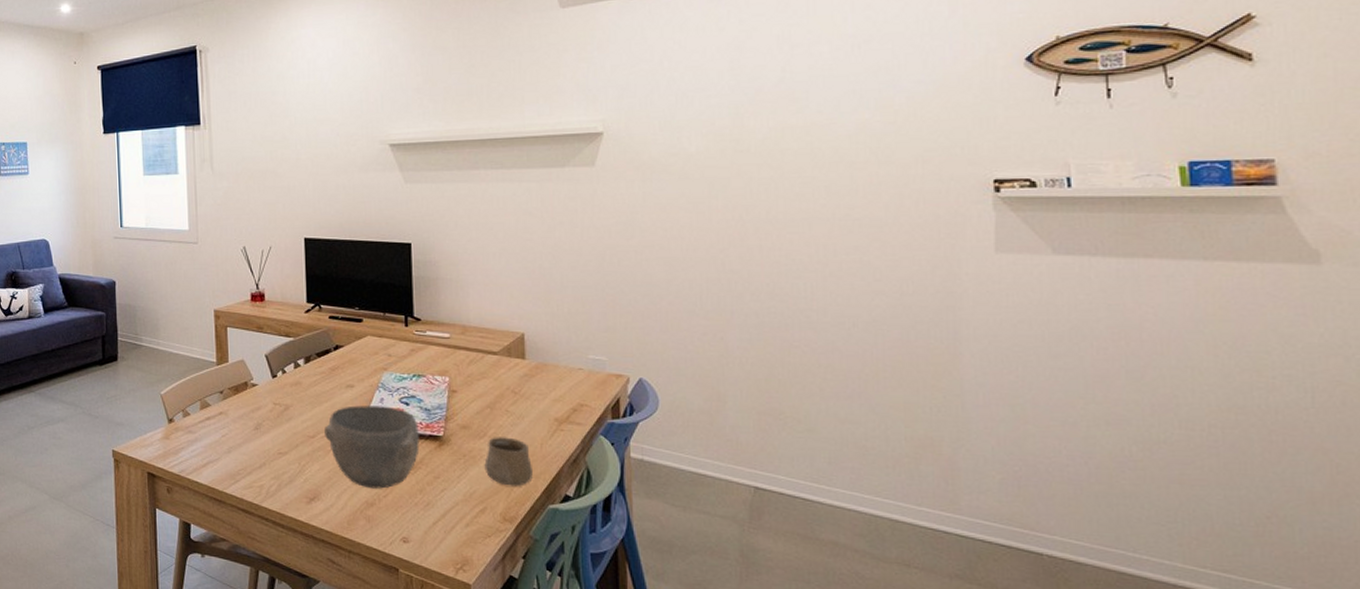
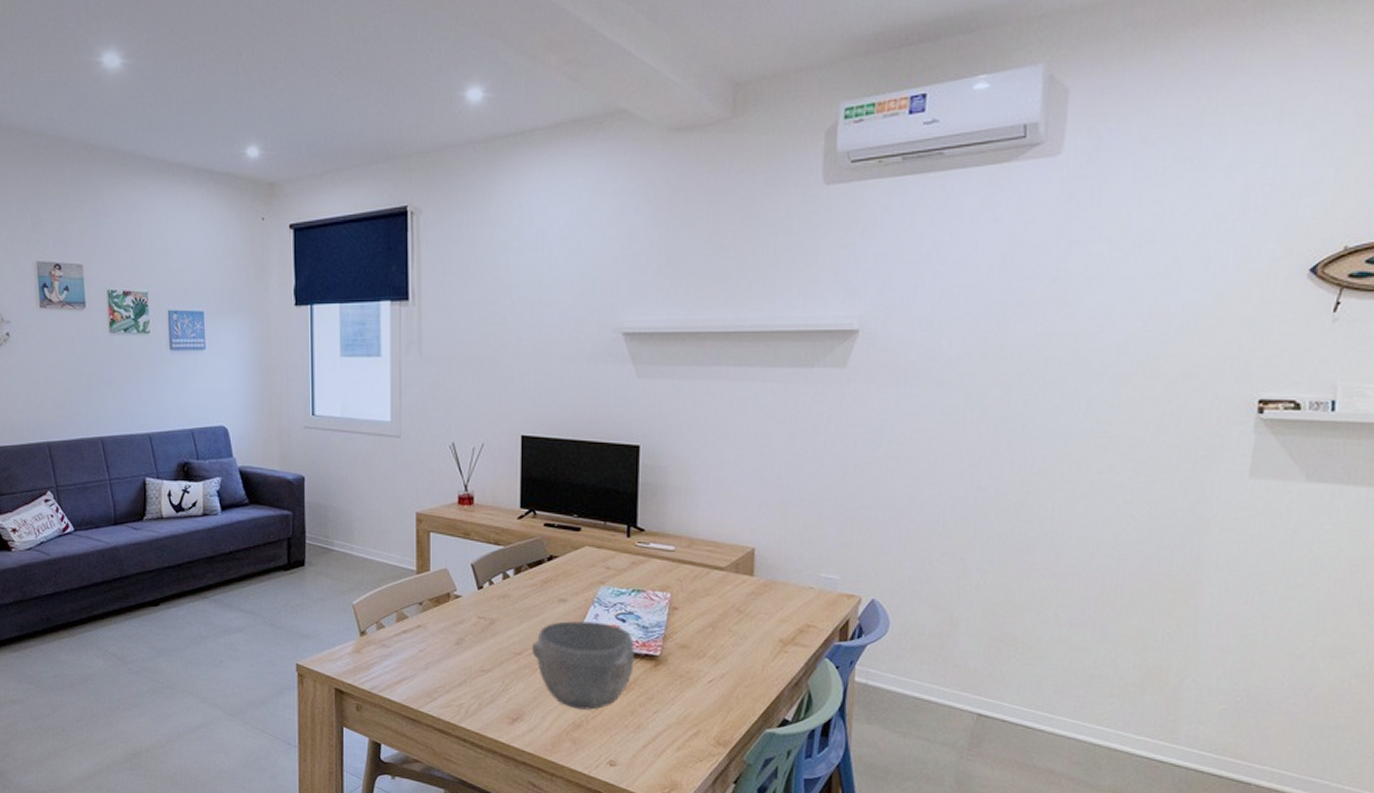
cup: present [484,437,533,486] -> none [701,657,752,710]

